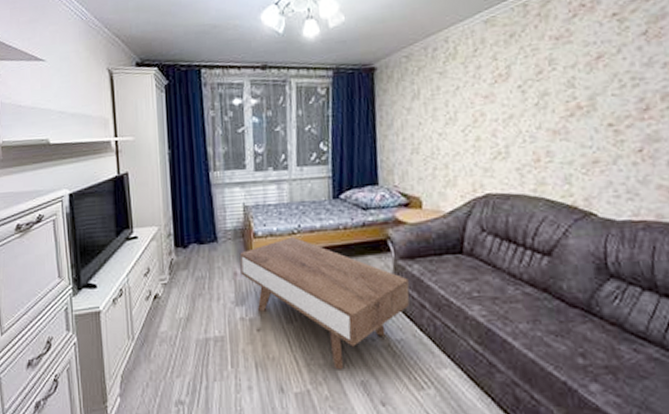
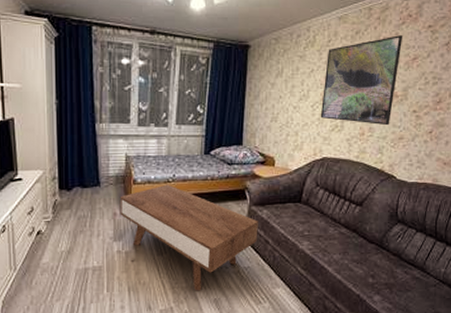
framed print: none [475,31,578,147] -> present [320,35,403,126]

